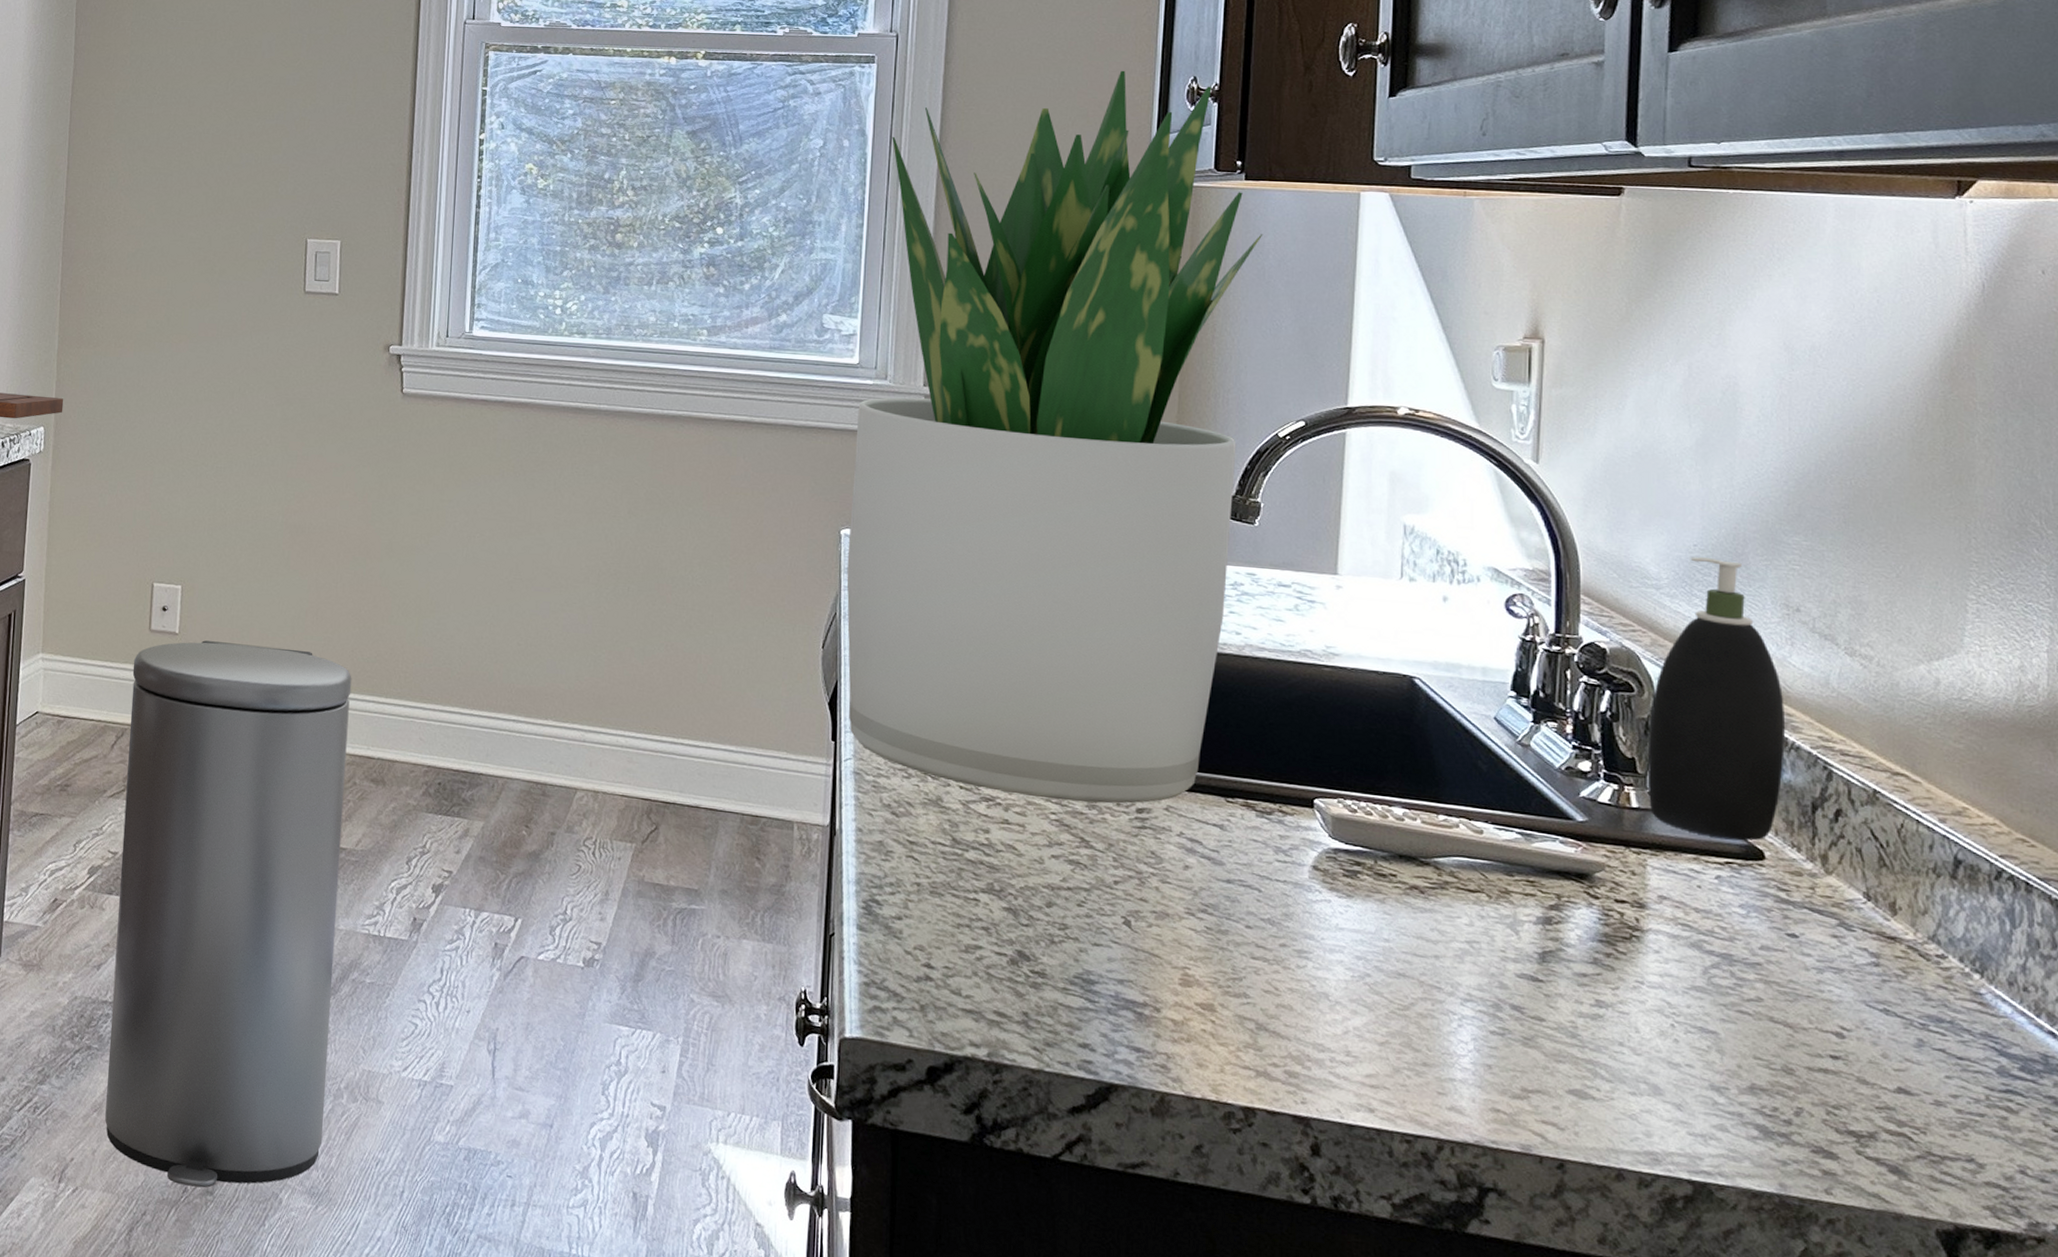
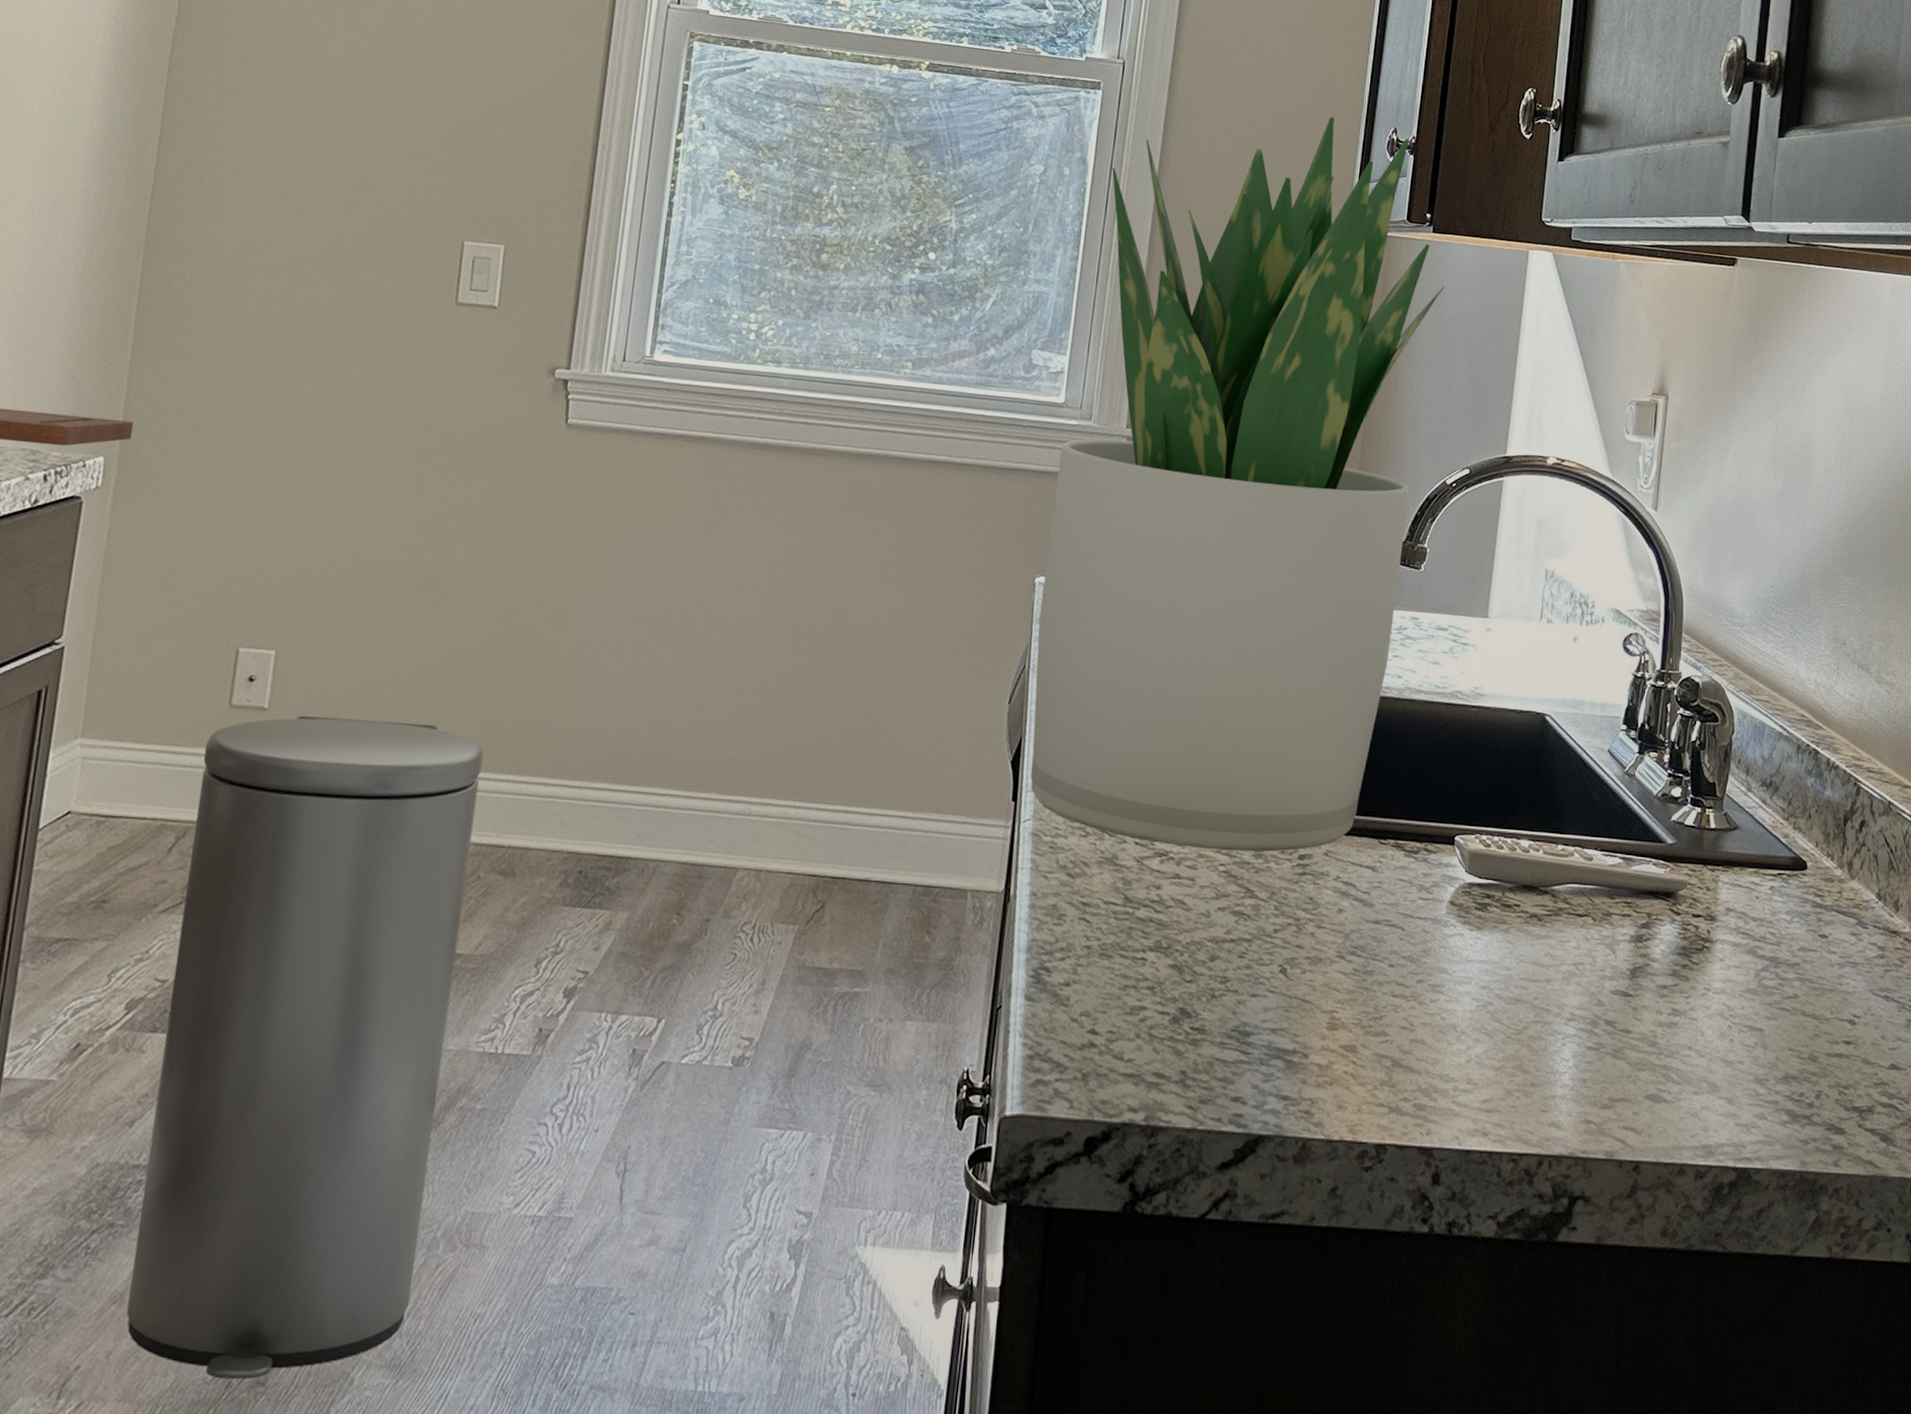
soap dispenser: present [1647,557,1786,841] -> none [1723,597,1829,854]

